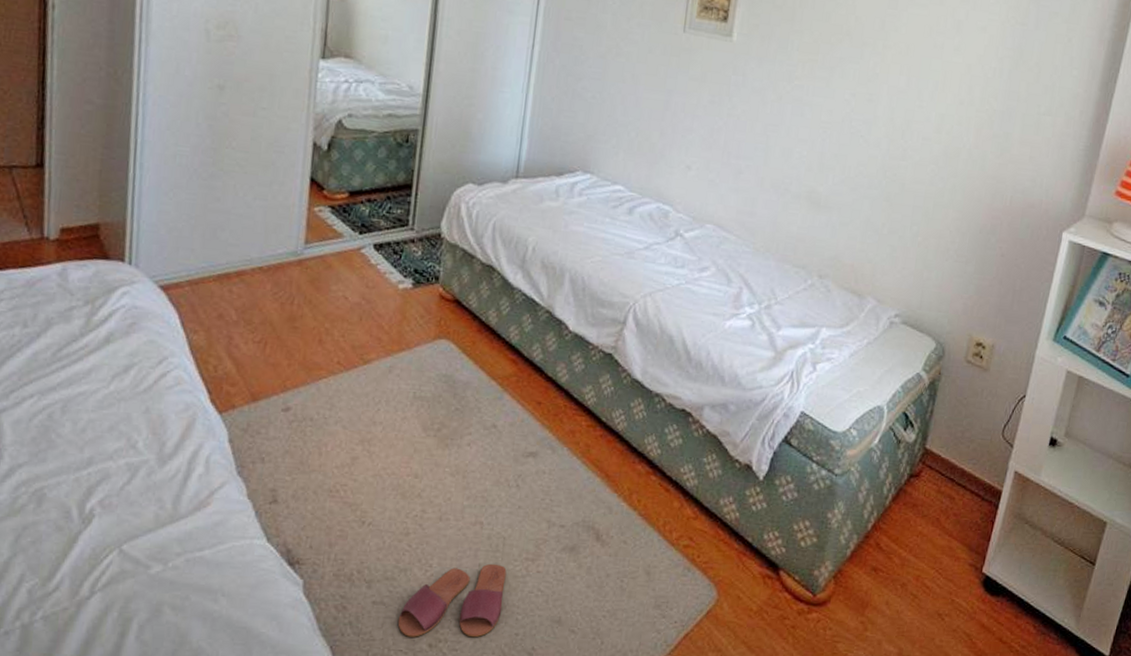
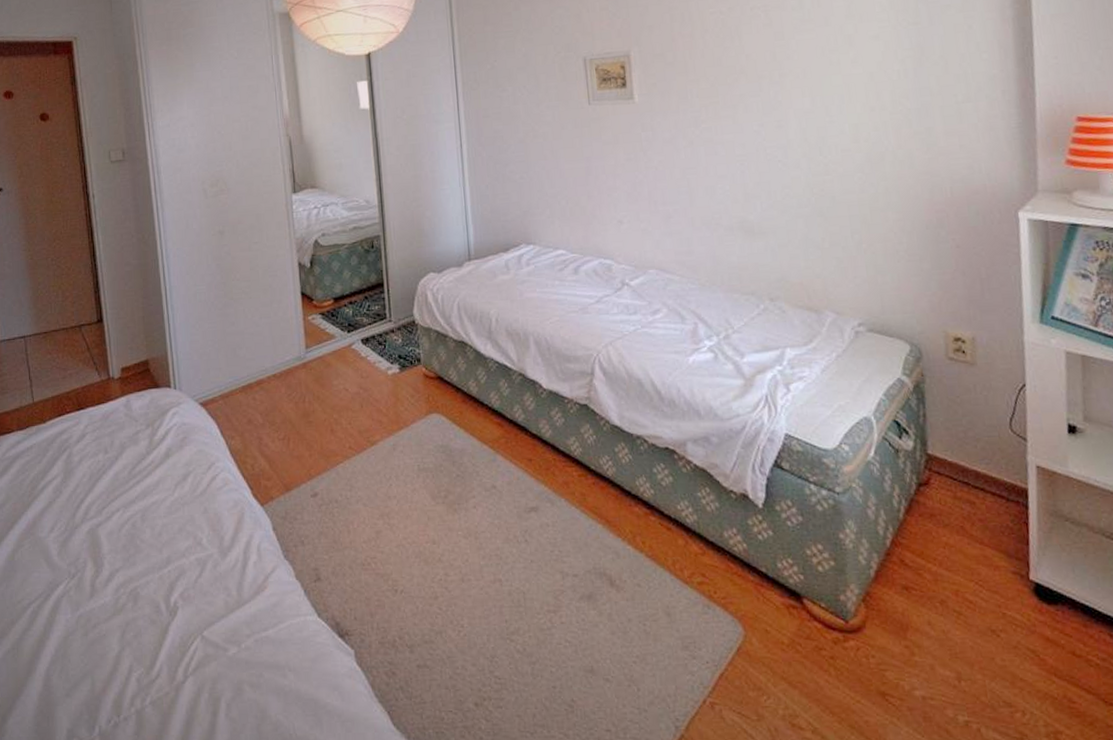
slippers: present [397,563,507,638] -> none [442,618,536,697]

